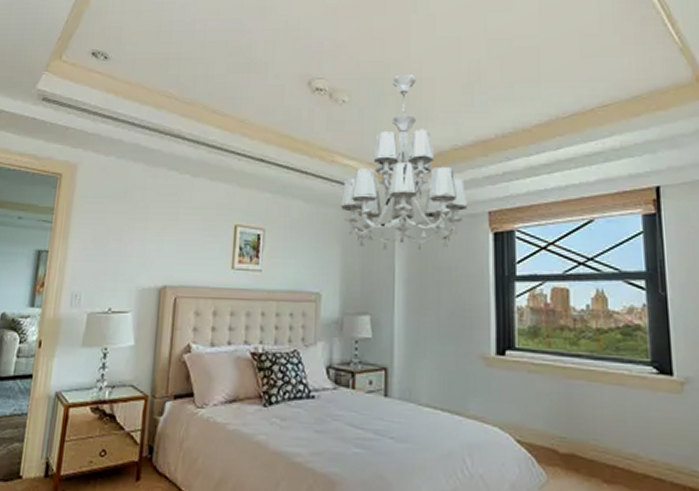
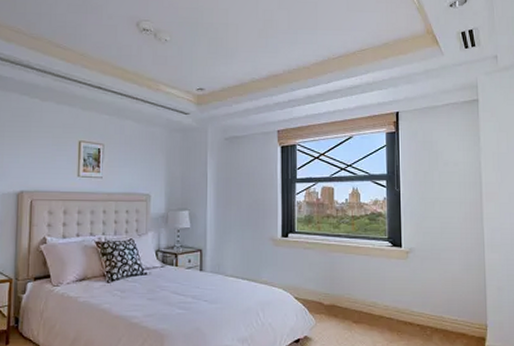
chandelier: present [341,75,468,250] -> none [165,20,263,160]

